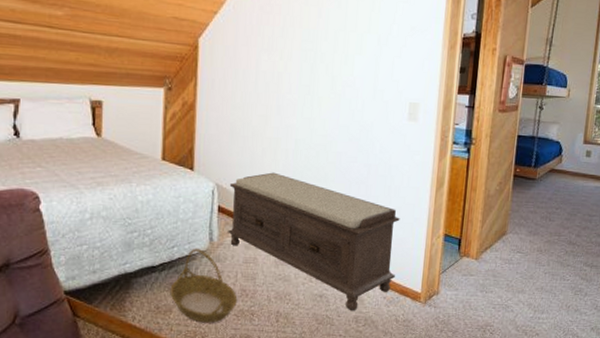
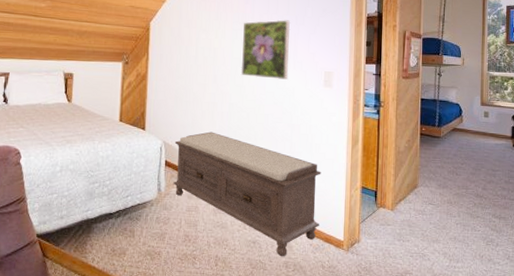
basket: present [170,248,238,323] -> none [124,197,182,265]
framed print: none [310,38,372,111] -> present [240,19,291,79]

